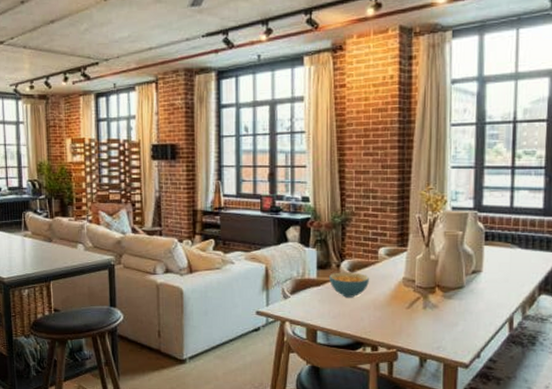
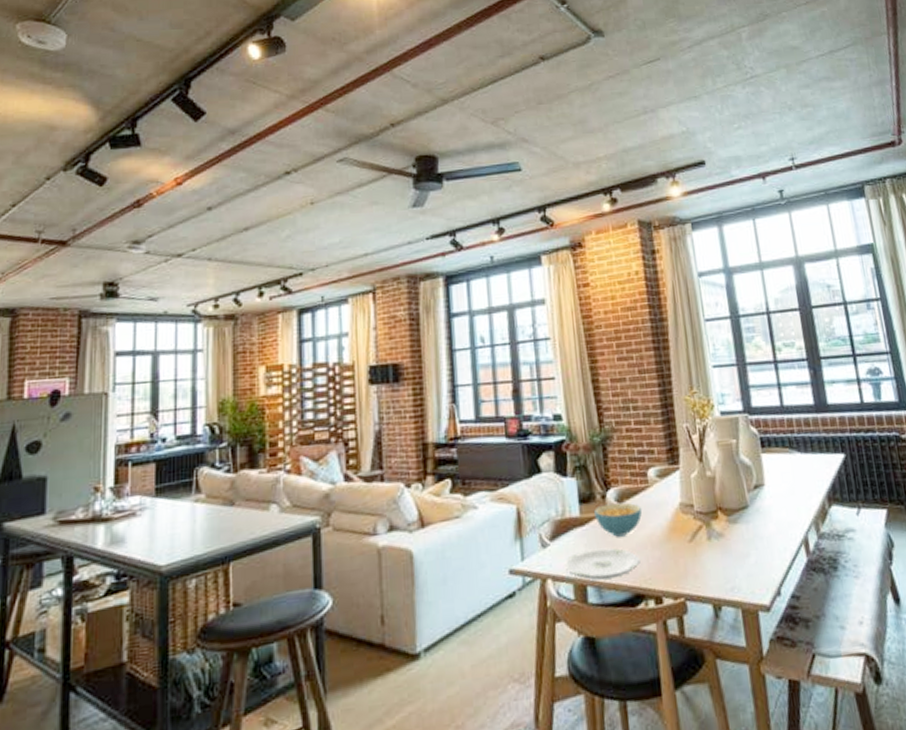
plate: none [300,304,363,328] -> present [564,548,640,580]

